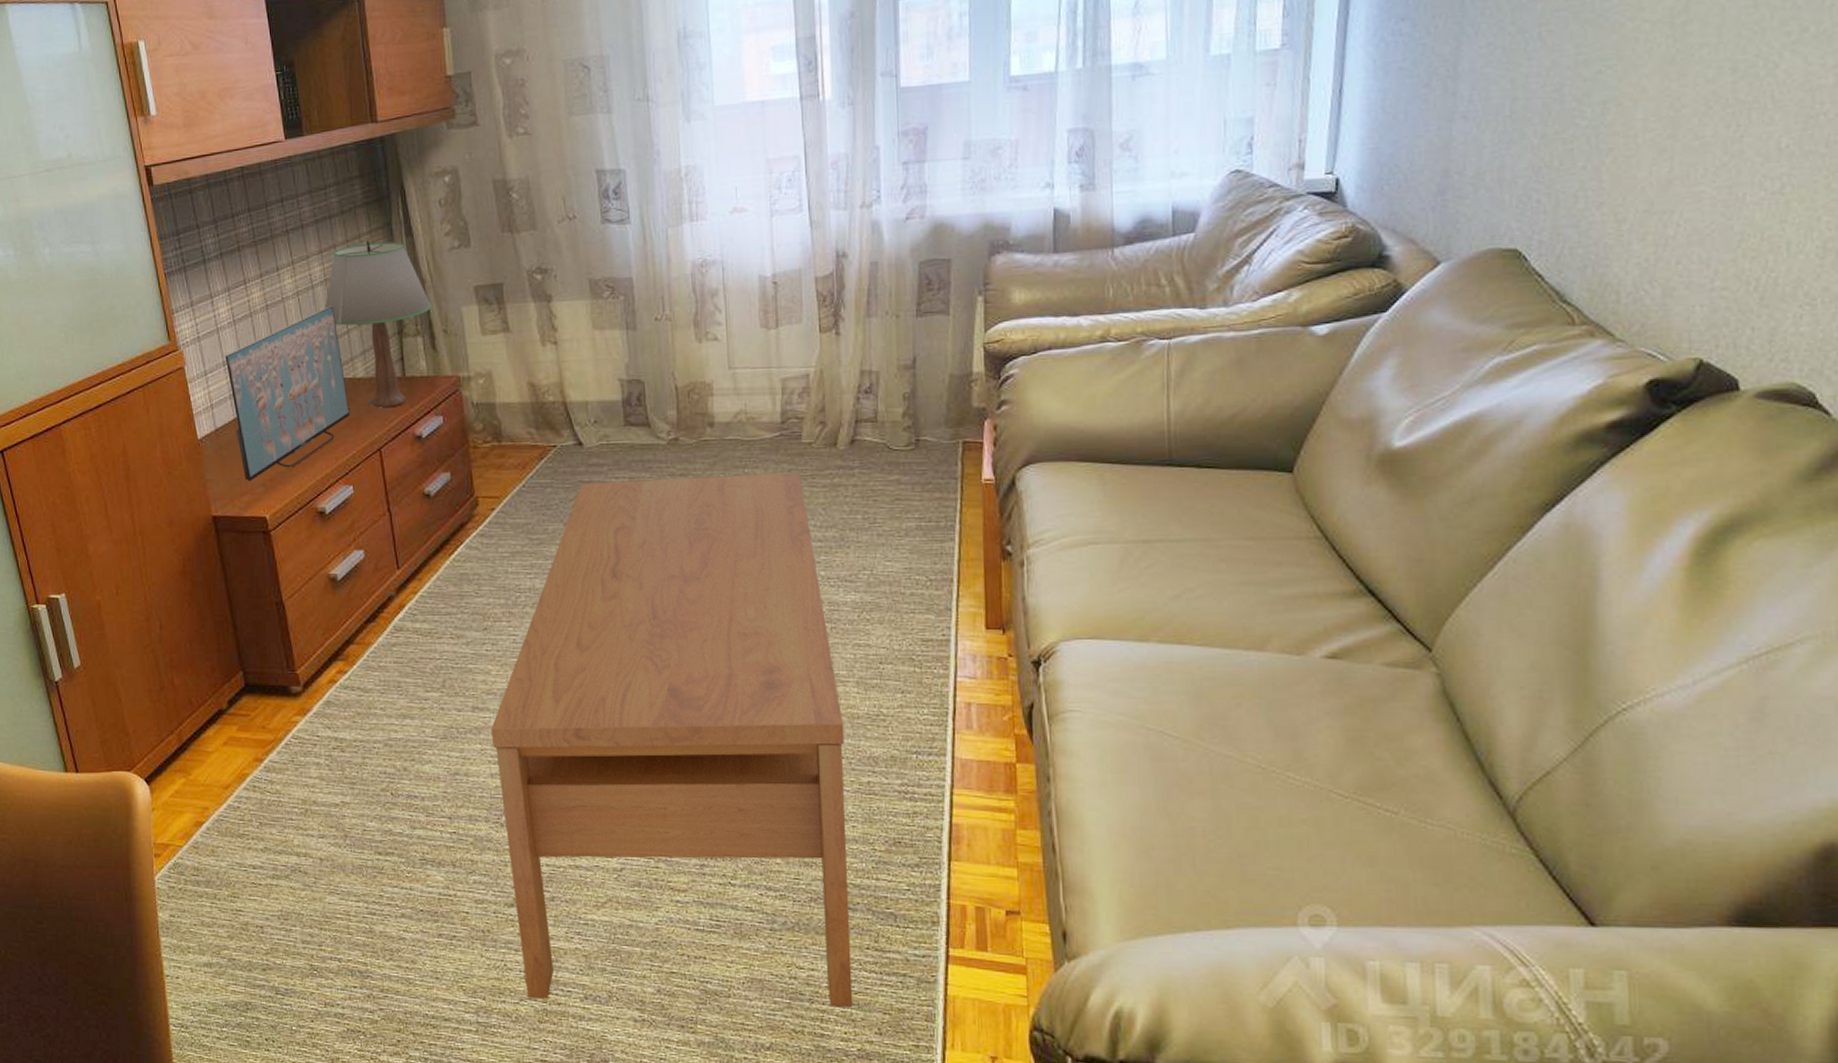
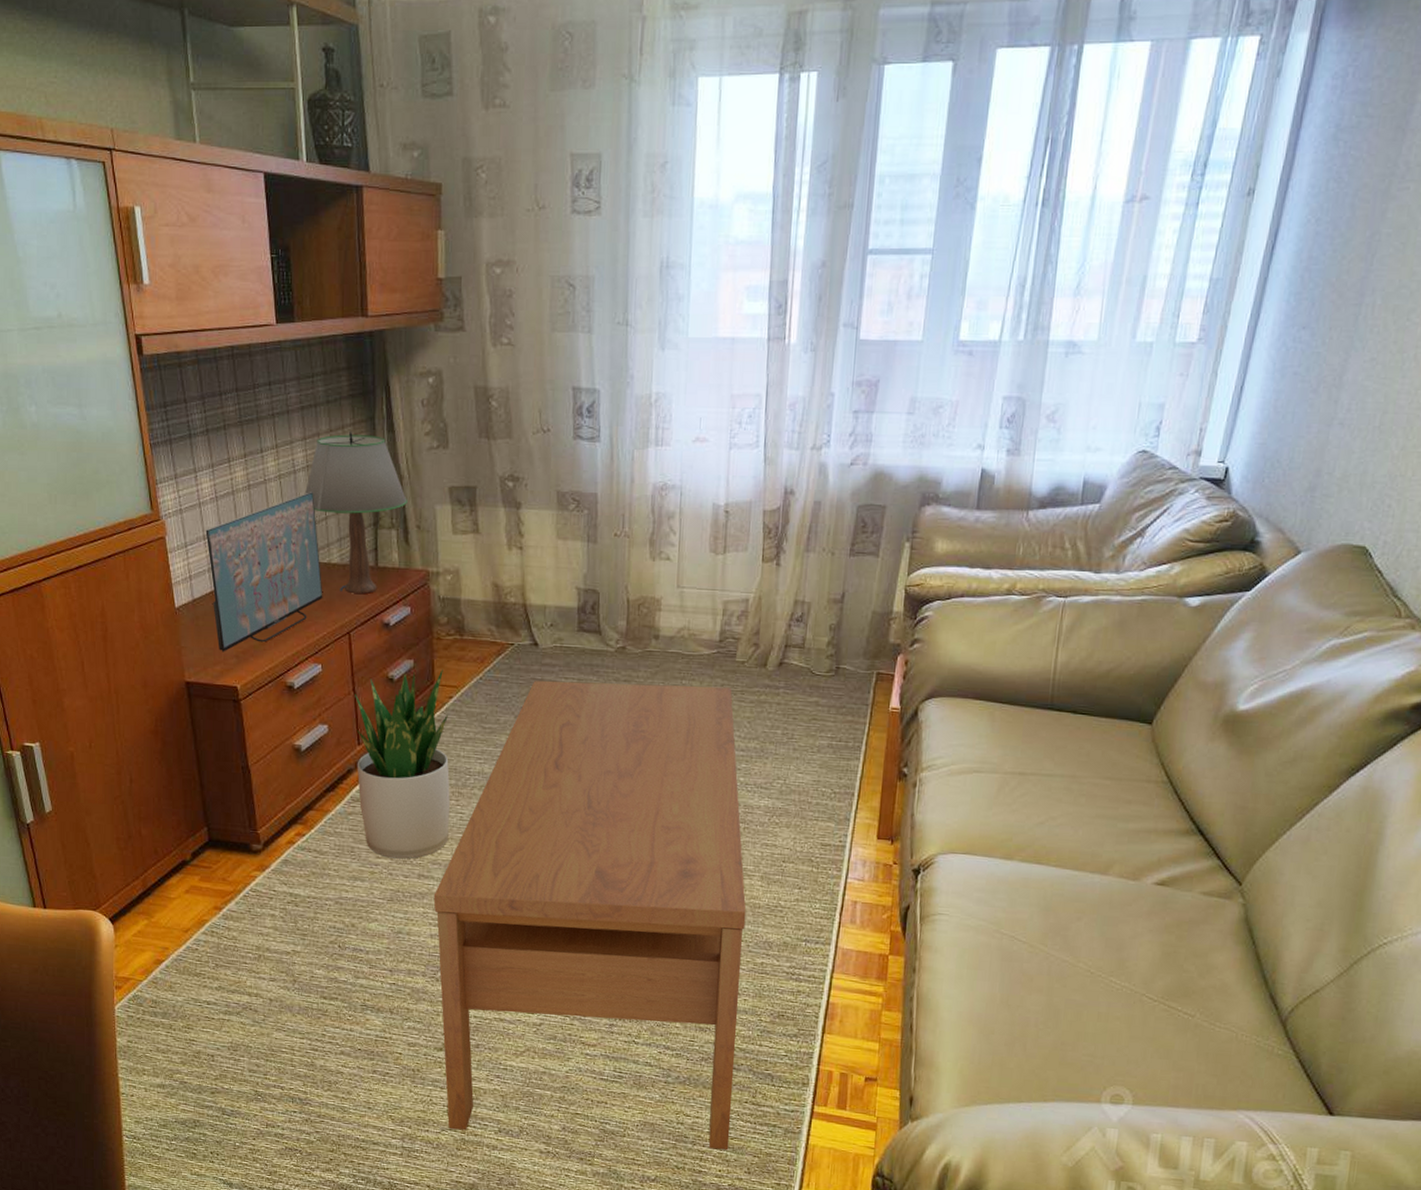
planter: none [390,479,502,691] -> present [355,669,450,859]

